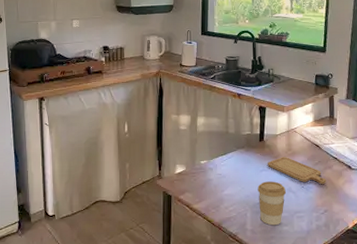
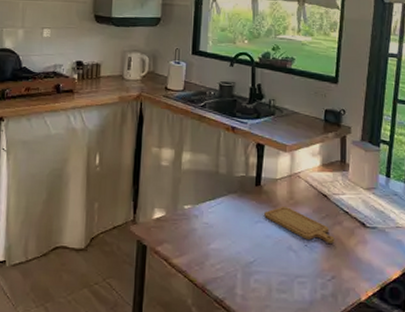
coffee cup: present [257,181,286,226] -> none [251,235,285,292]

